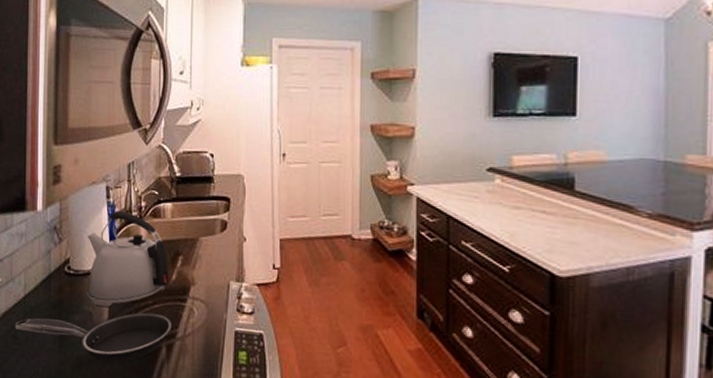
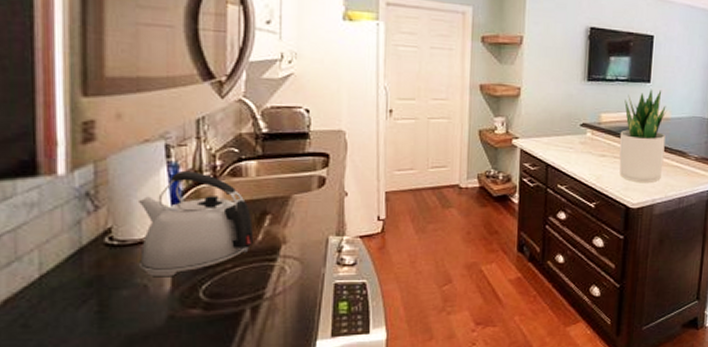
frying pan: present [14,312,173,363] -> none [24,277,259,336]
planter: none [538,124,602,246] -> present [619,89,667,184]

